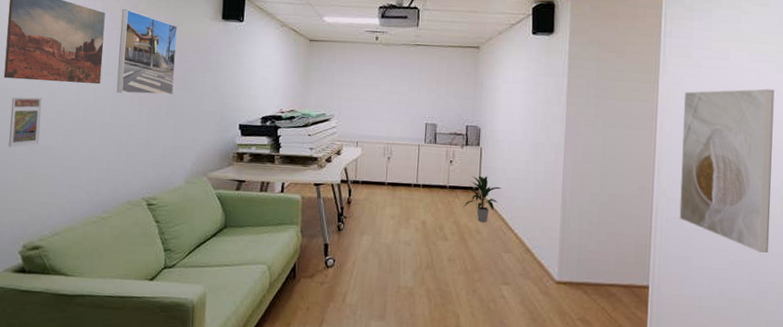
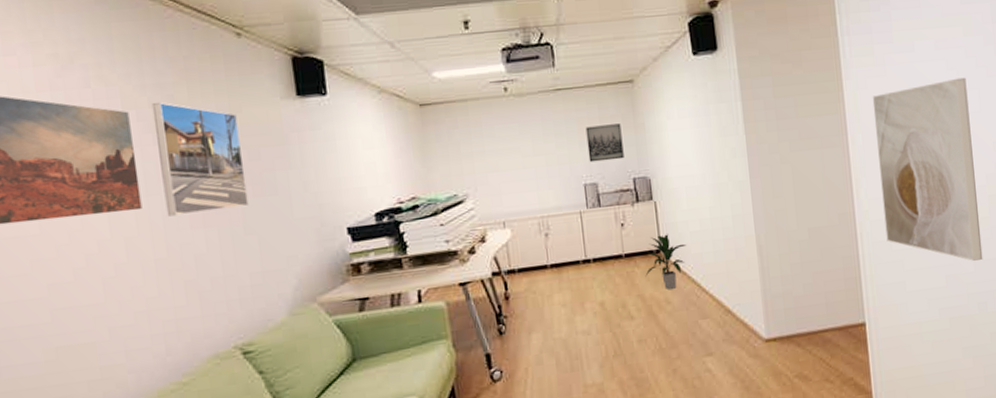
trading card display case: present [9,96,42,147] -> none [14,241,69,317]
wall art: none [433,78,464,109] -> present [585,123,624,163]

